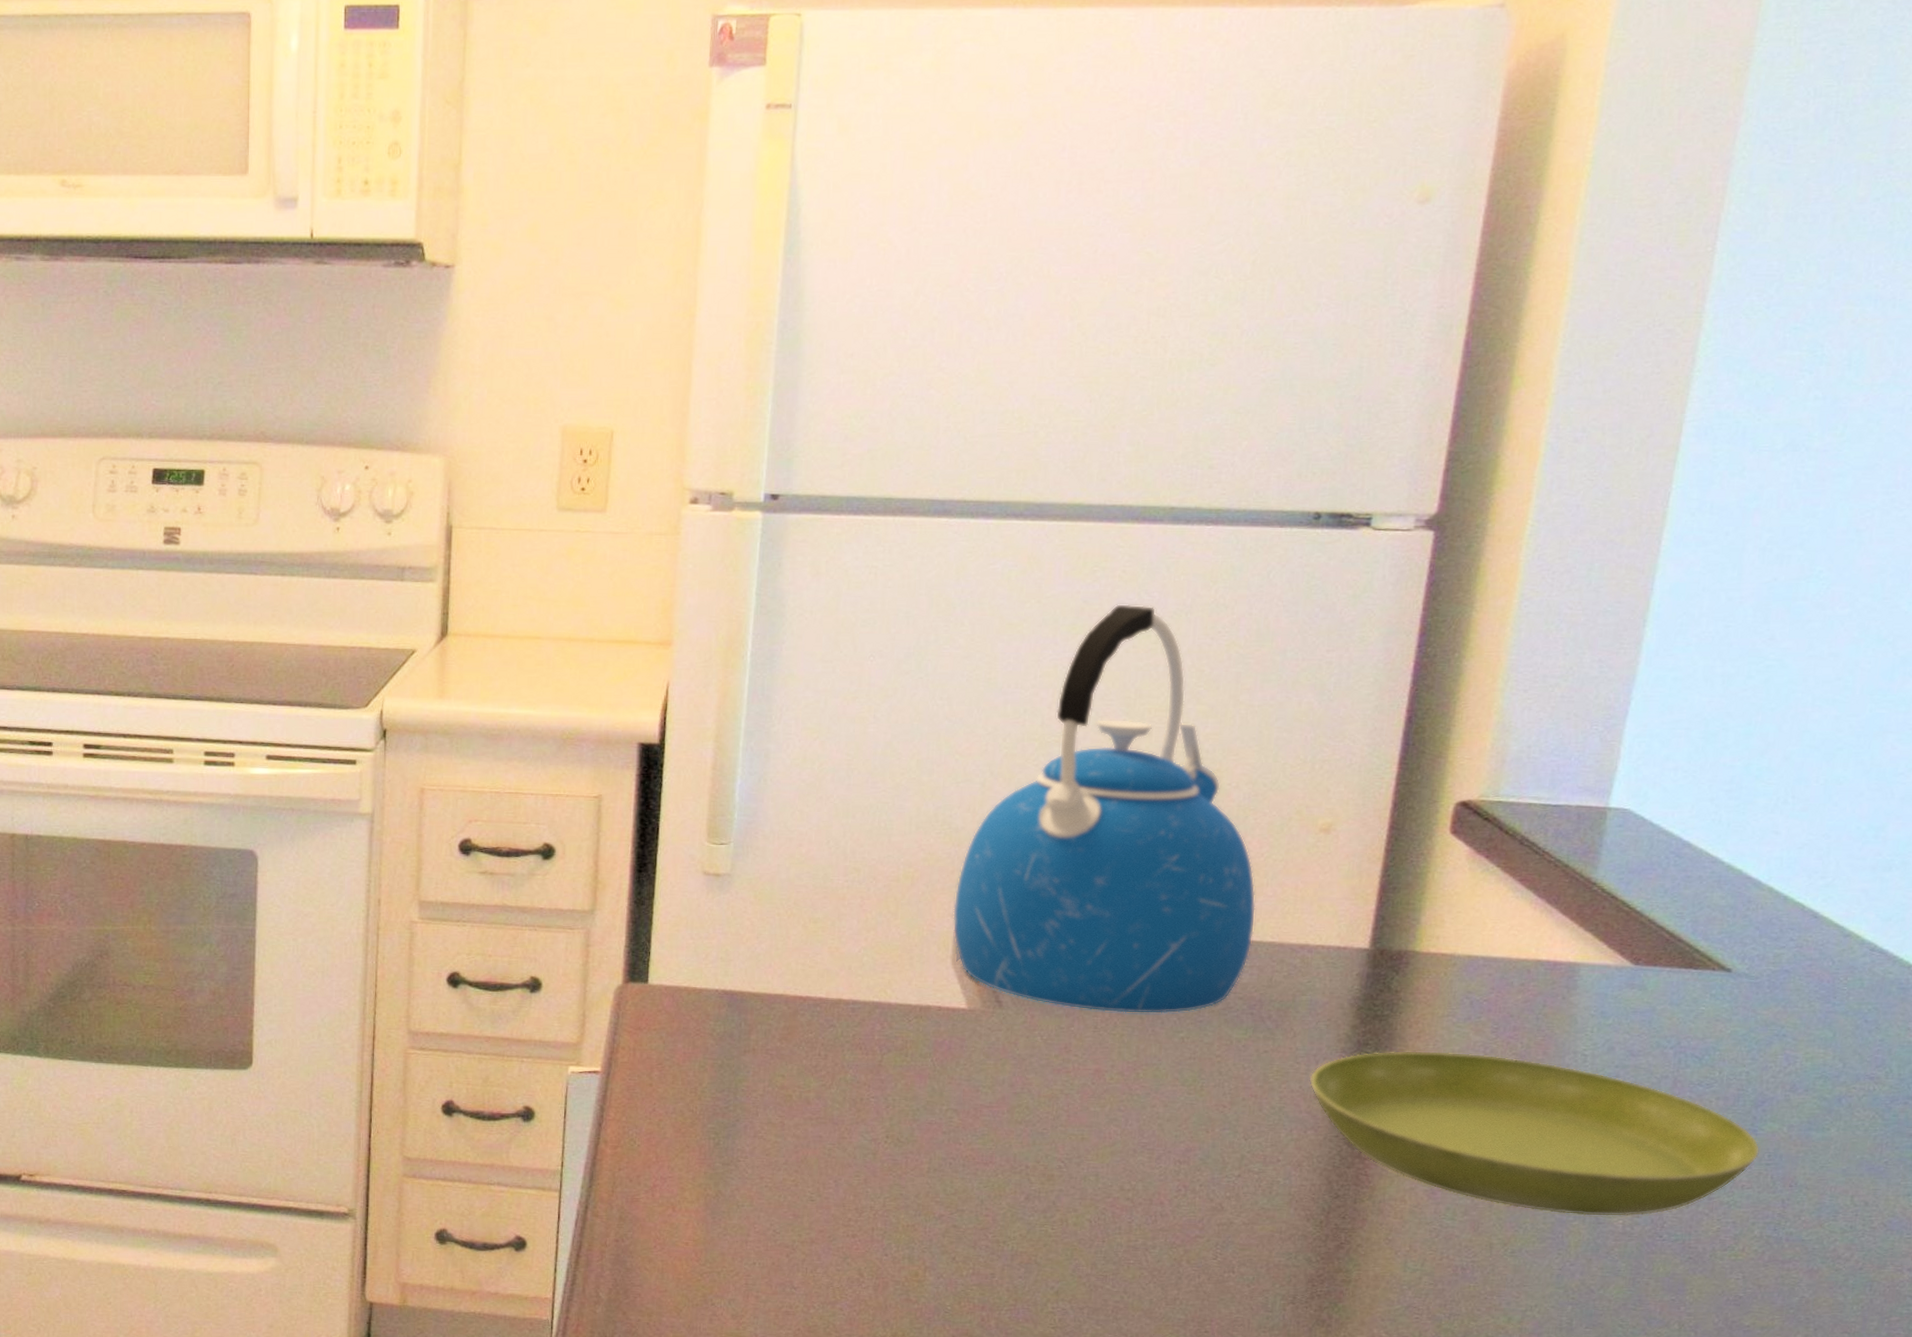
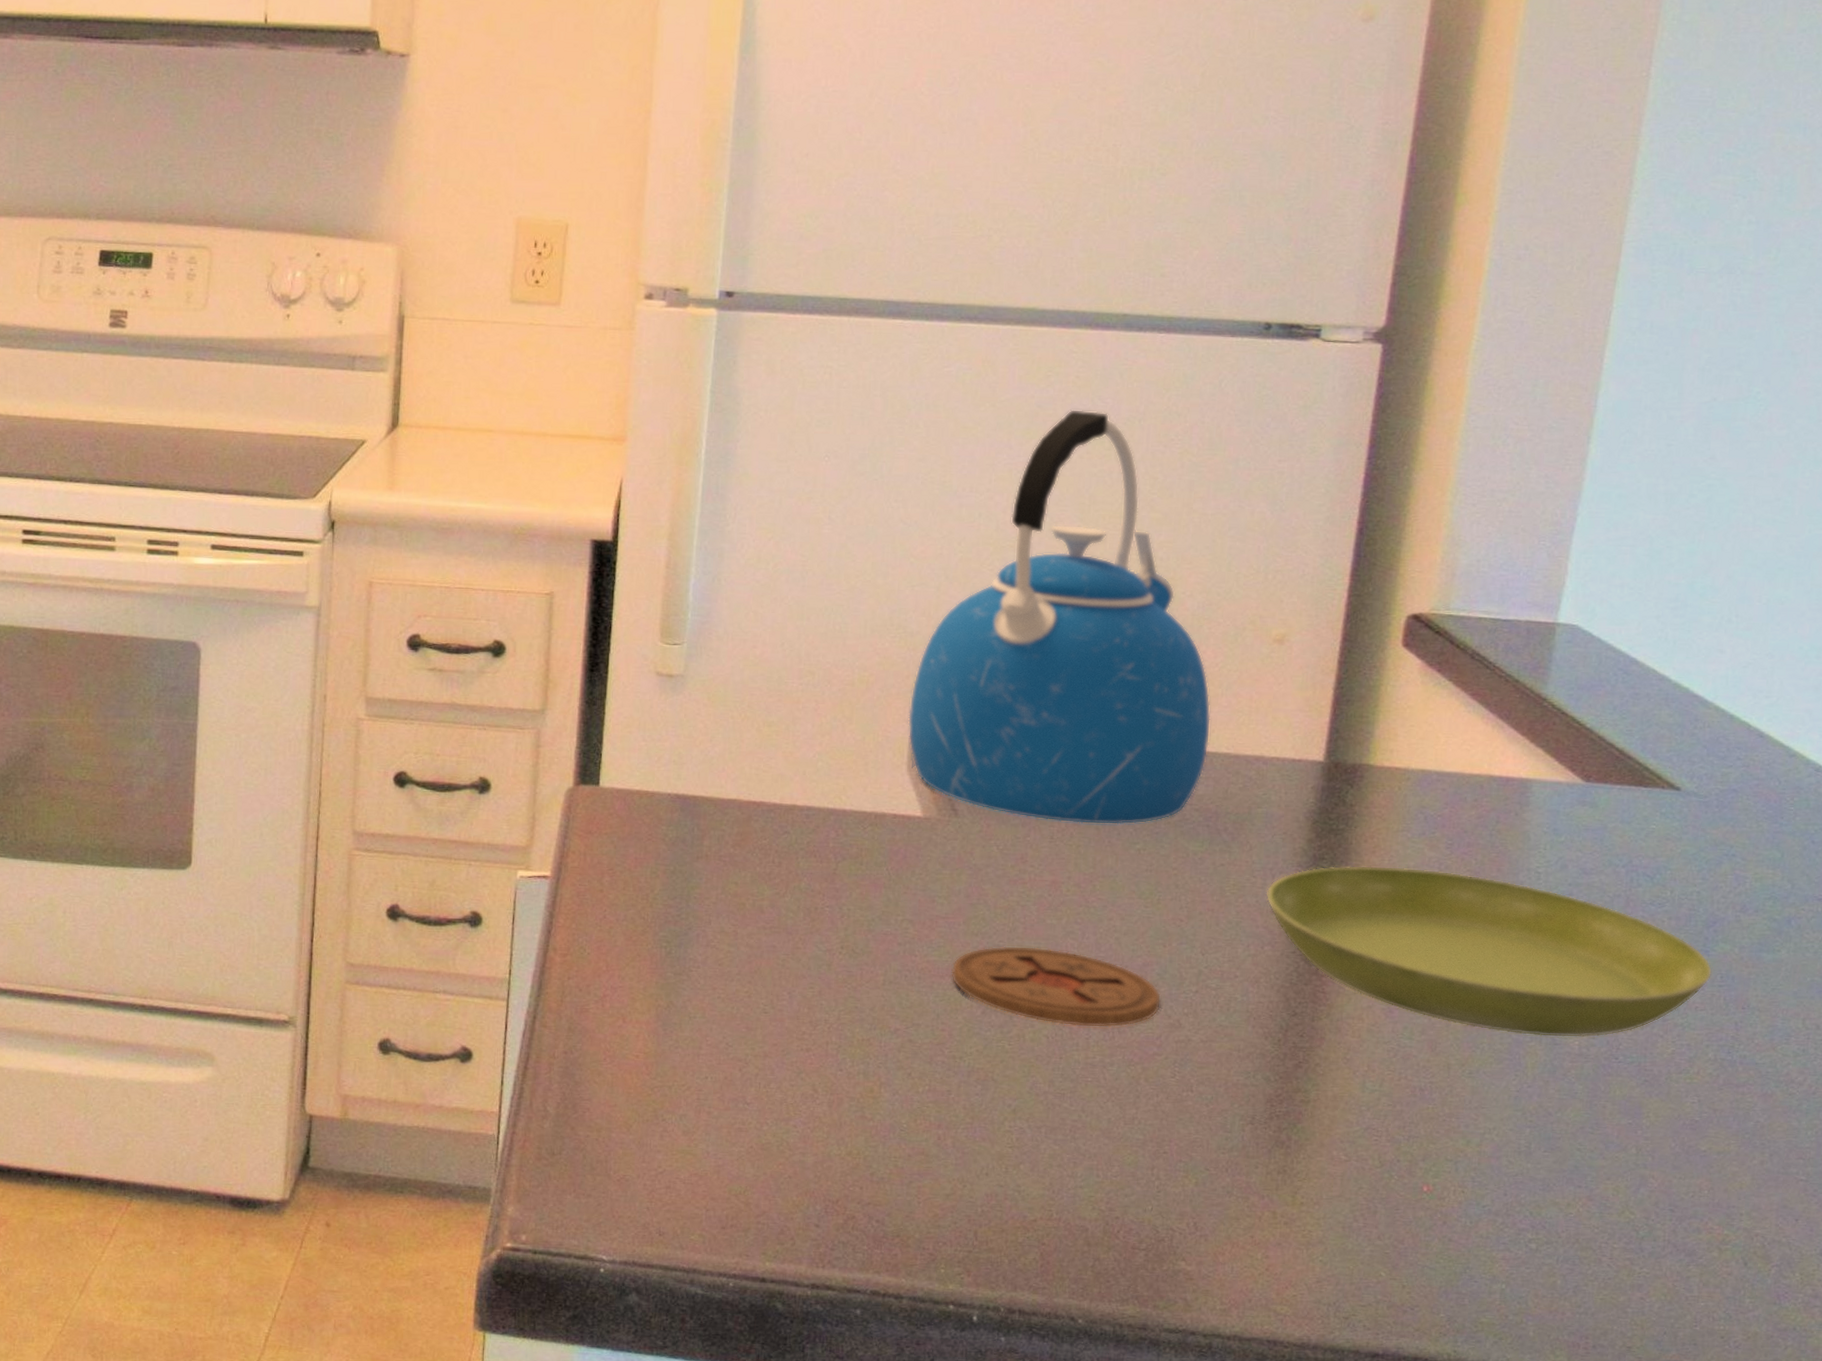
coaster: none [995,1133,1204,1212] -> present [951,945,1162,1028]

